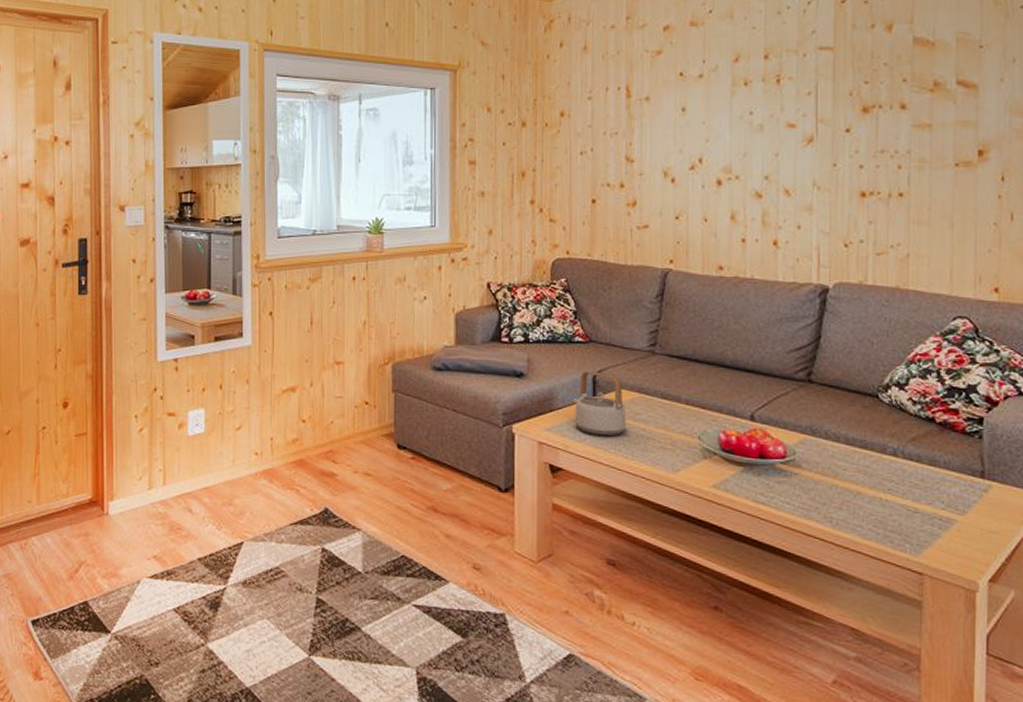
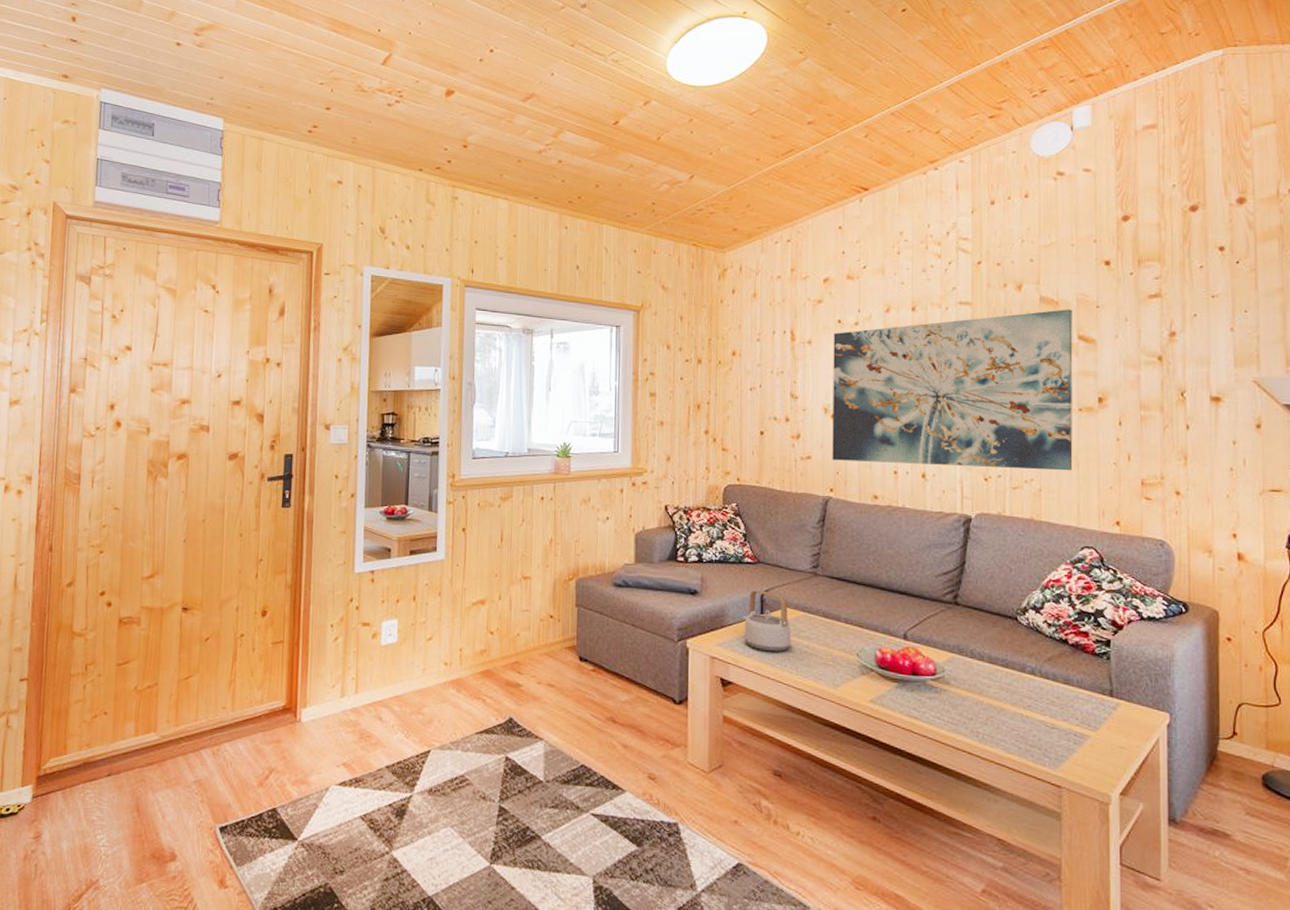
wall art: none [672,51,951,234] -> present [832,309,1073,471]

